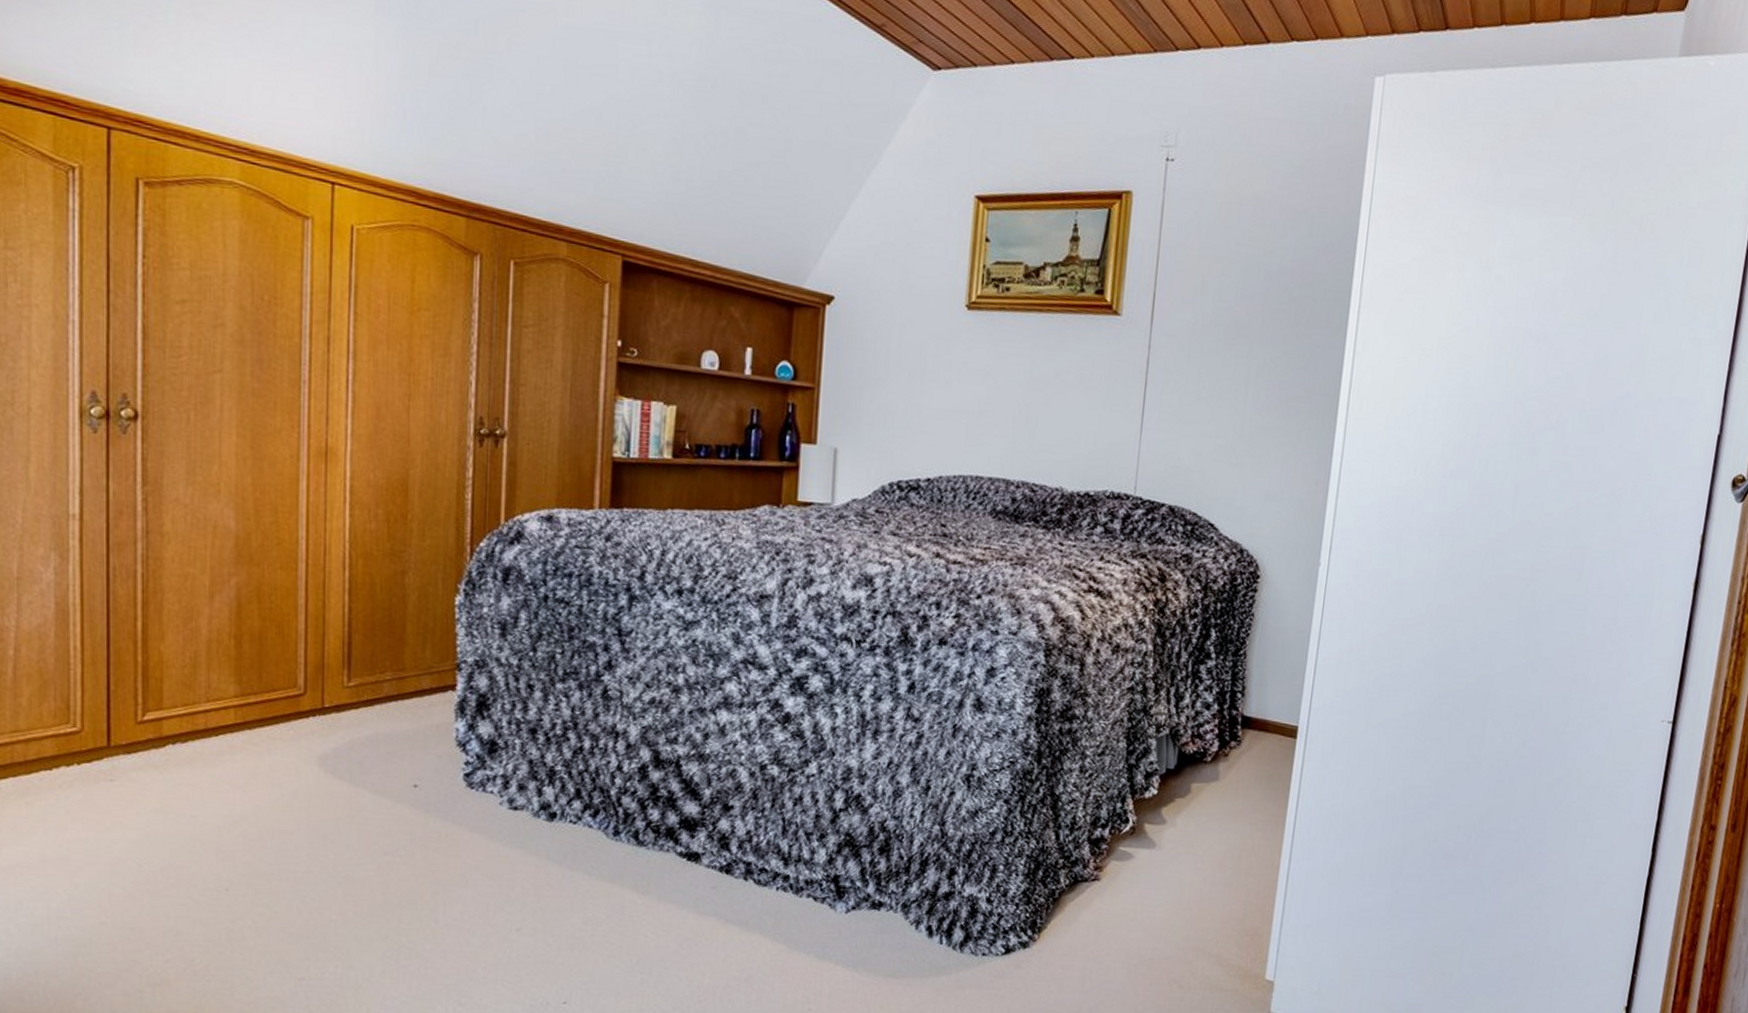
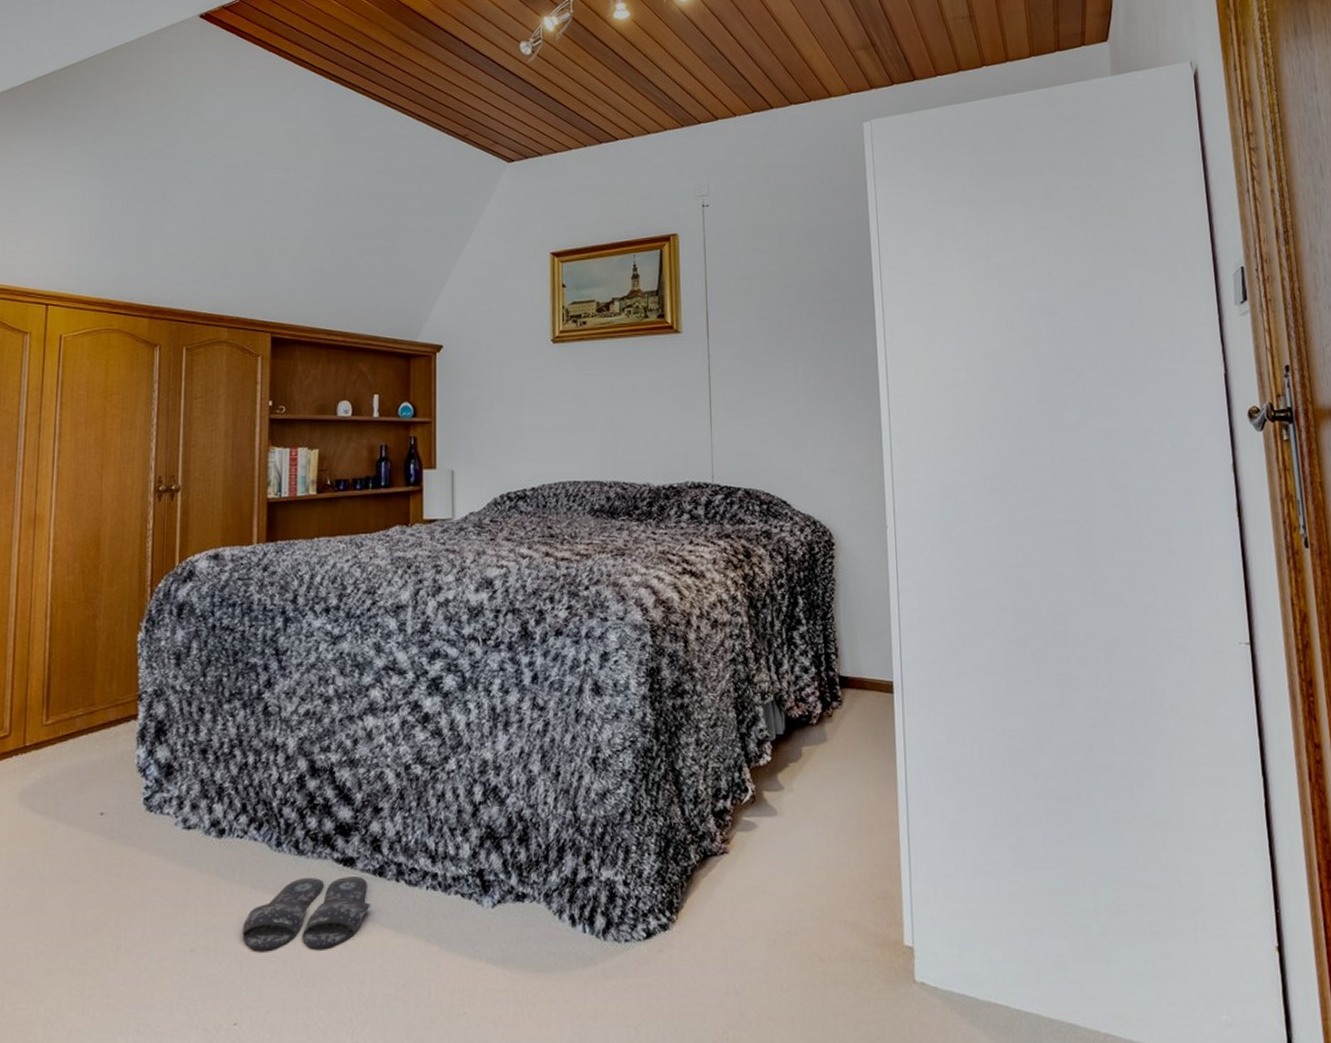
slippers: none [574,869,716,939] -> present [242,876,371,951]

